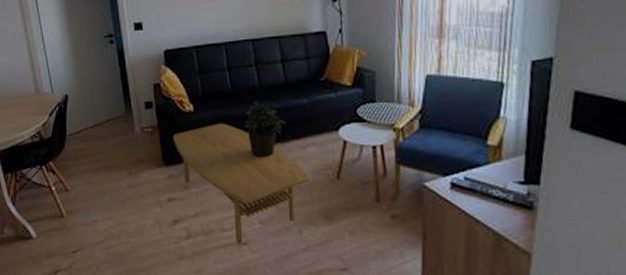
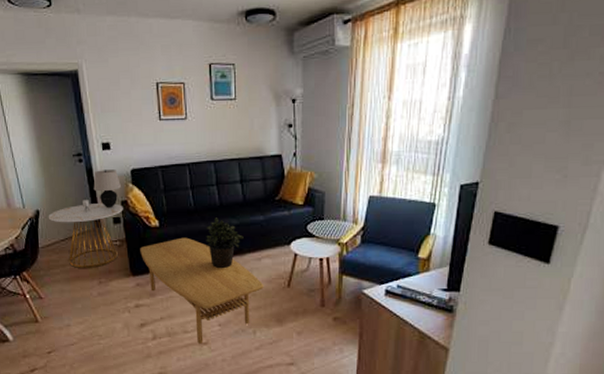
side table: none [77,83,156,157] -> present [48,200,123,268]
table lamp: none [124,51,153,92] -> present [93,169,121,209]

